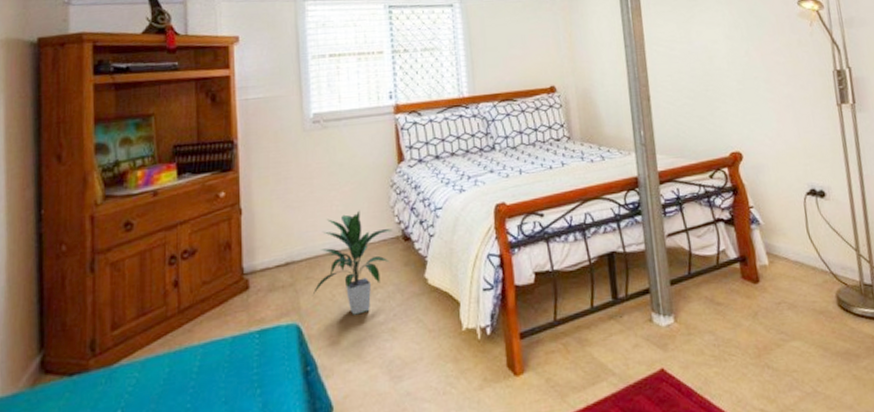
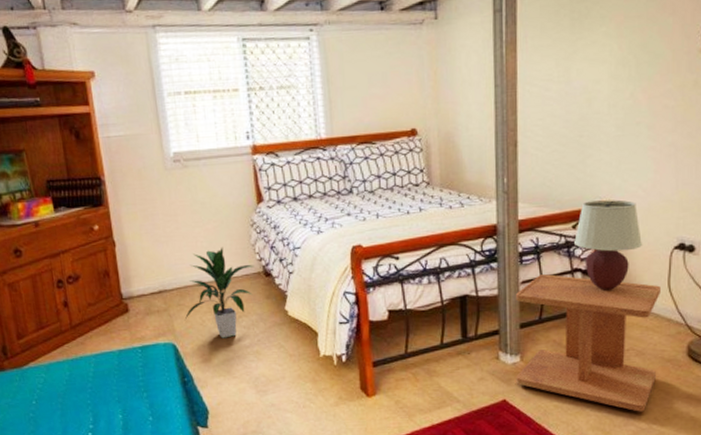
side table: none [663,225,812,374] -> present [516,274,660,412]
table lamp: none [713,148,777,240] -> present [574,199,642,291]

